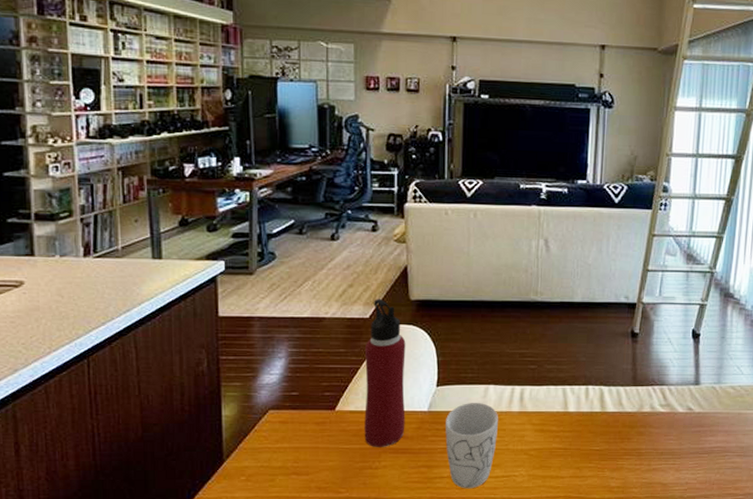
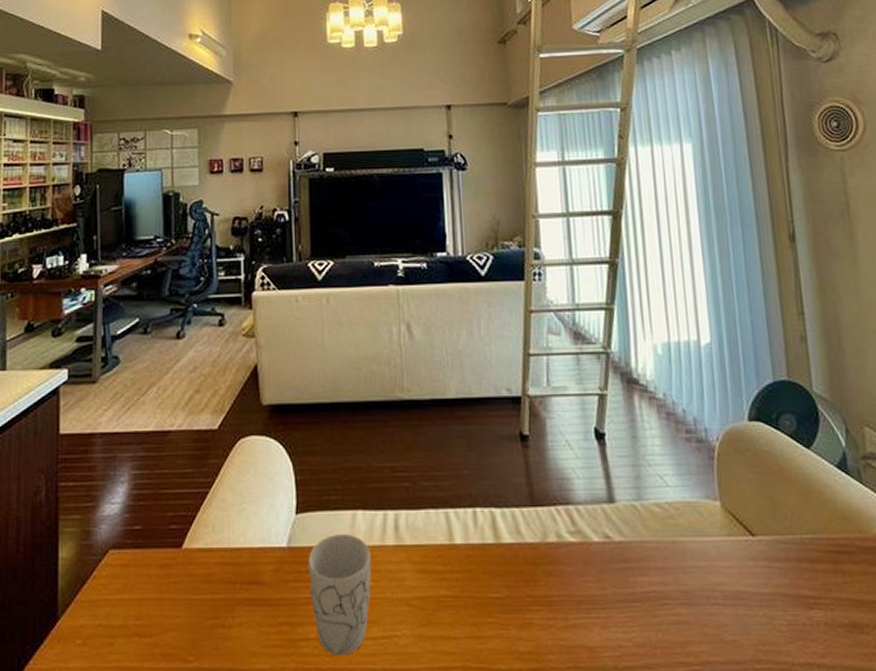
water bottle: present [364,299,406,448] -> none [214,405,262,599]

